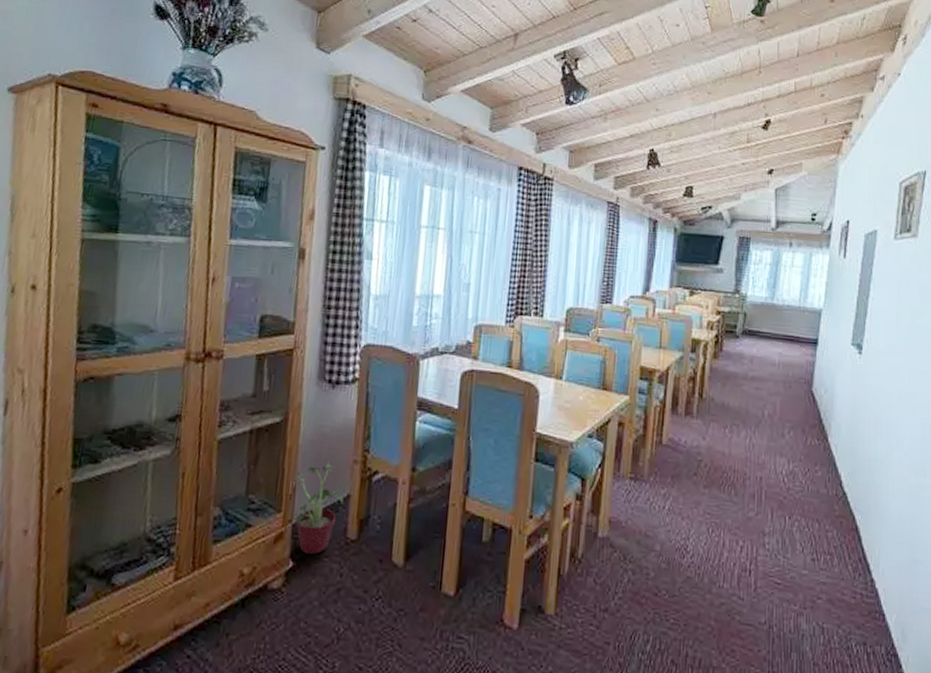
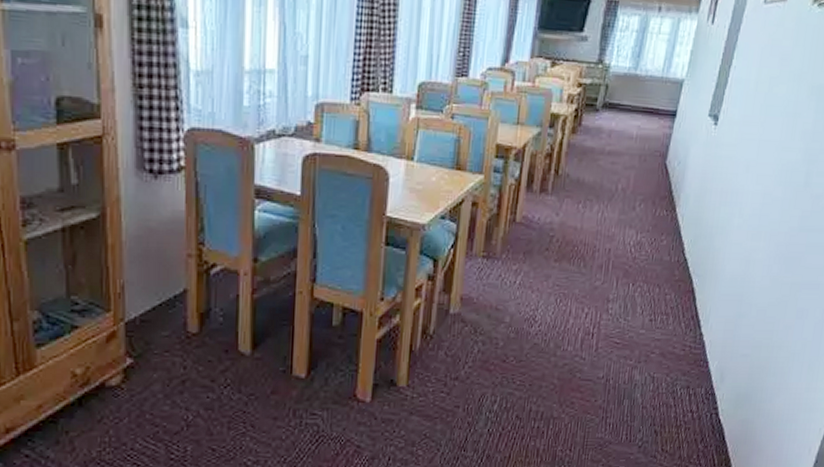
potted plant: present [294,462,344,555] -> none [123,258,181,351]

